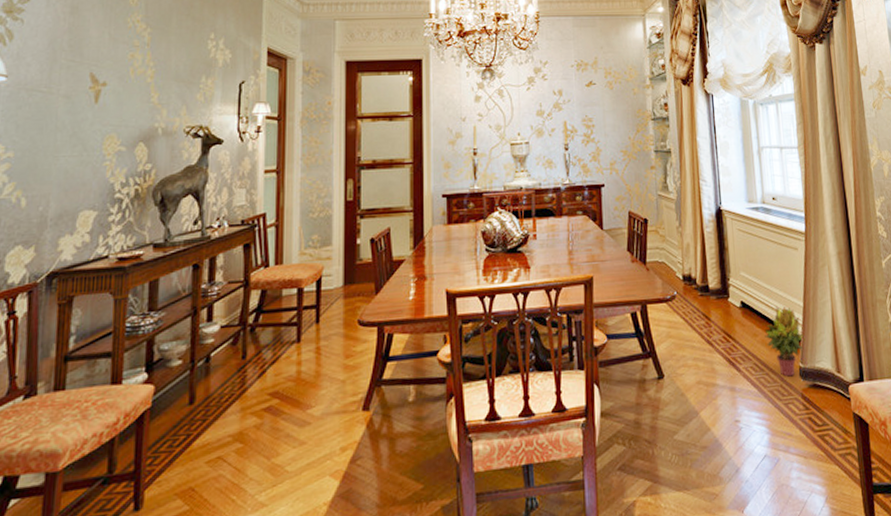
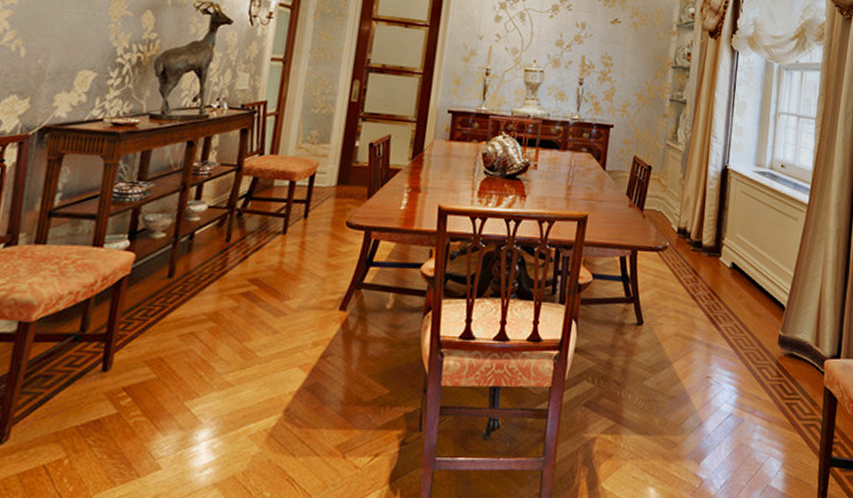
potted plant: present [765,306,804,377] -> none [750,272,789,343]

